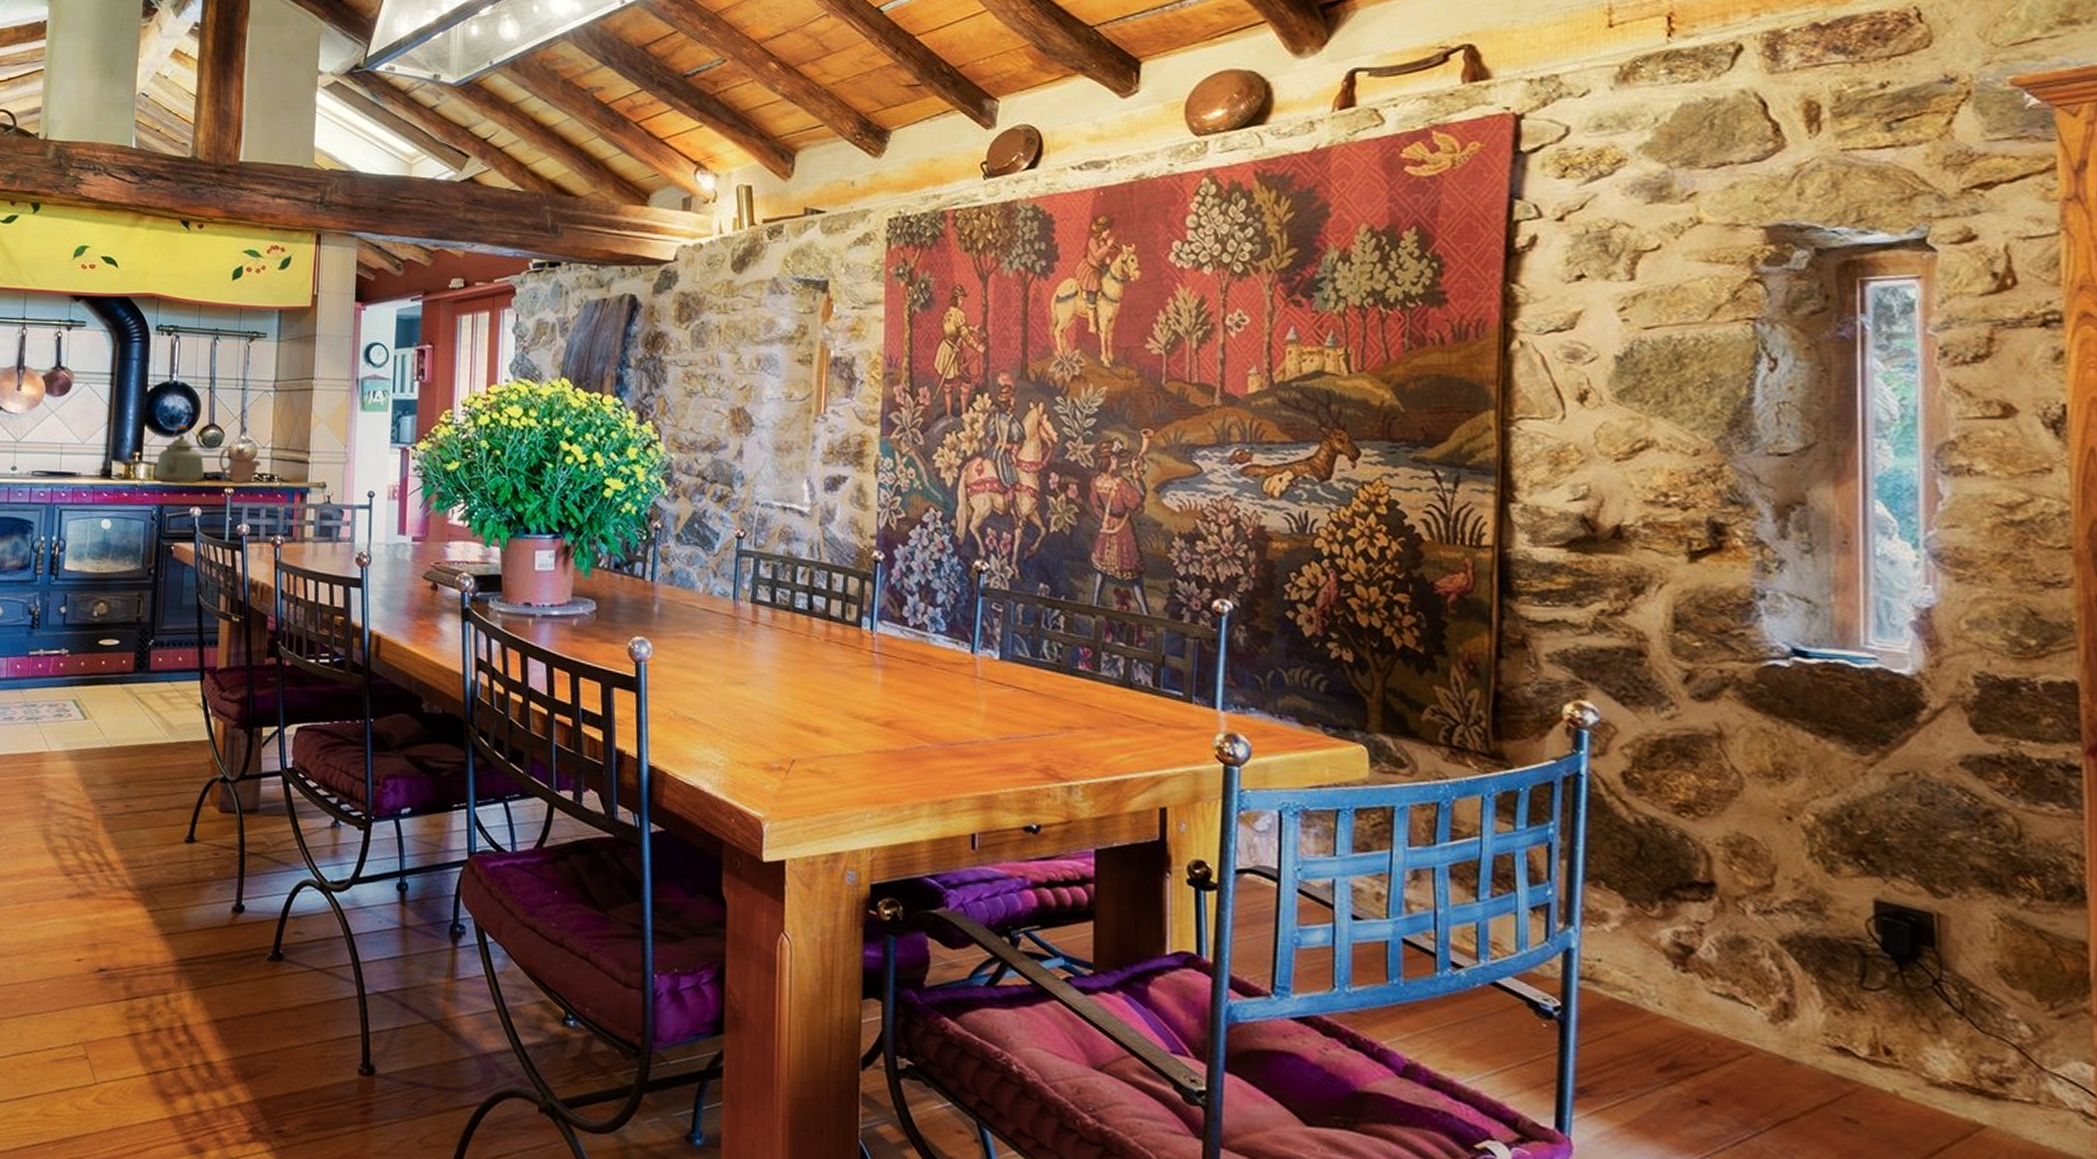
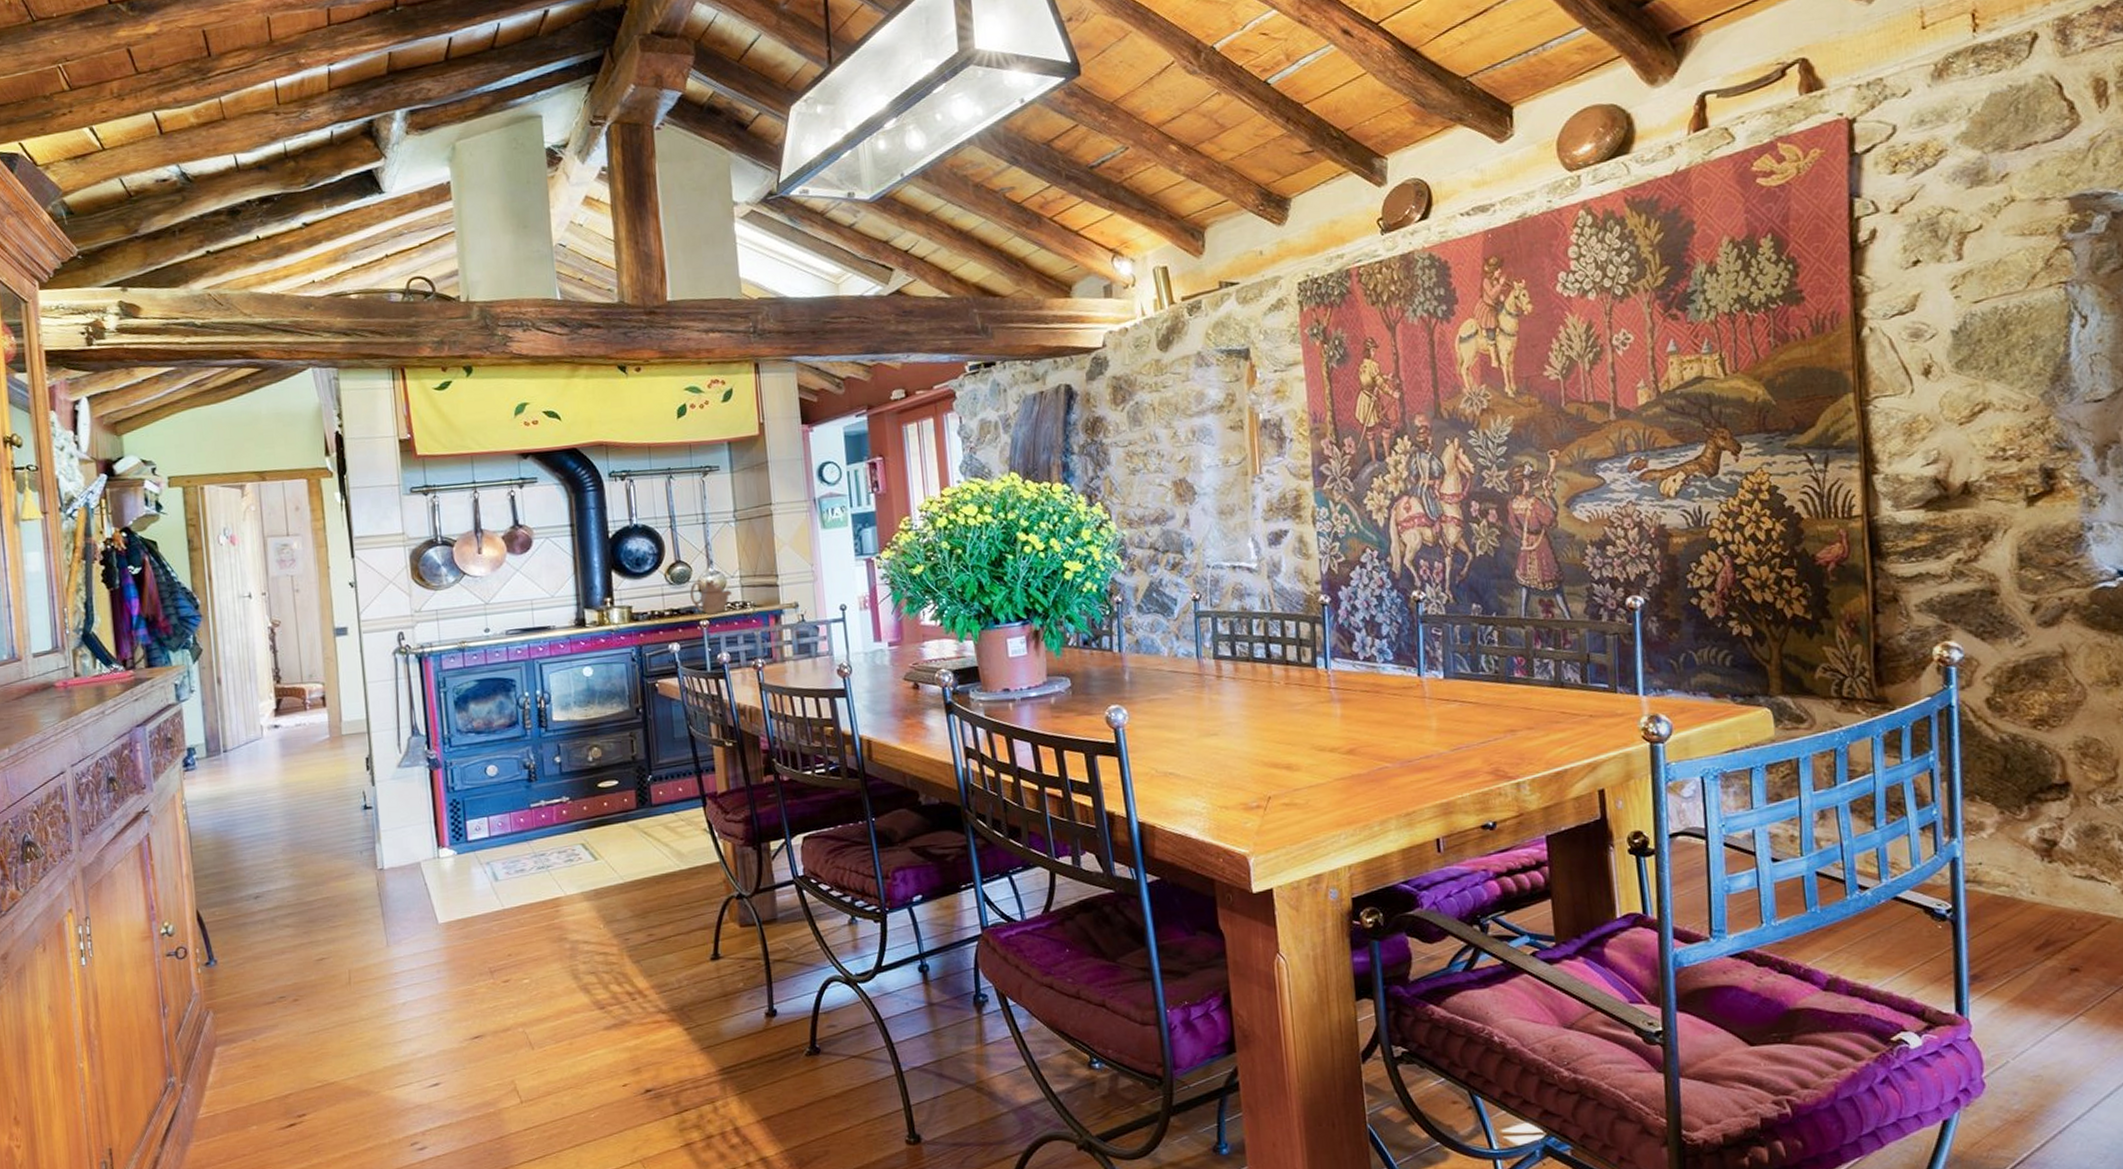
kettle: present [154,424,204,484] -> none [628,564,678,624]

